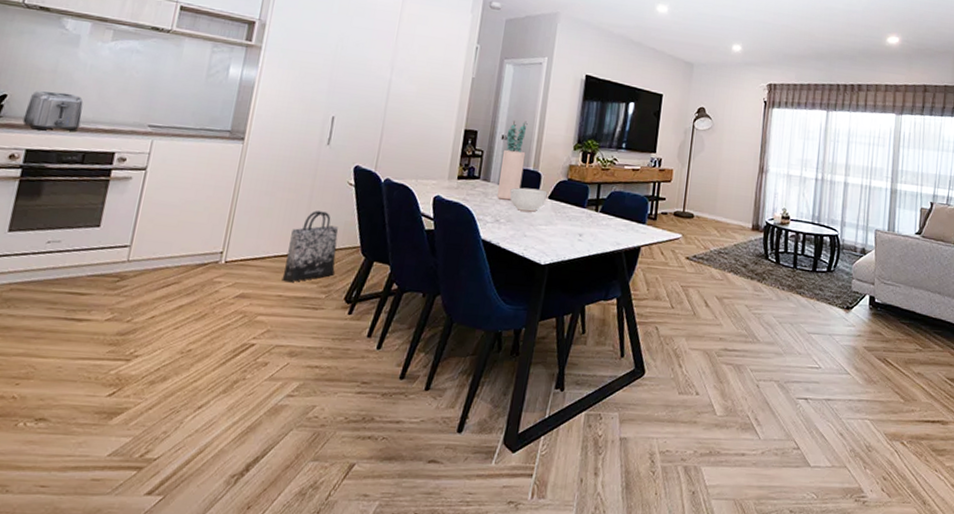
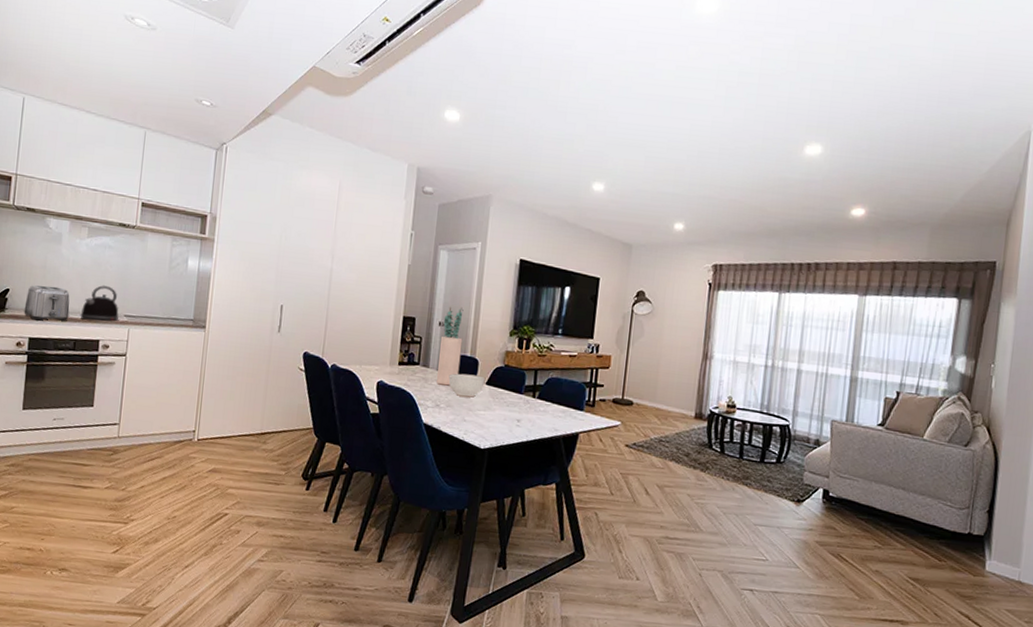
kettle: none [93,92,143,132] -> present [80,284,120,322]
shopping bag: present [282,211,338,282] -> none [246,394,293,459]

